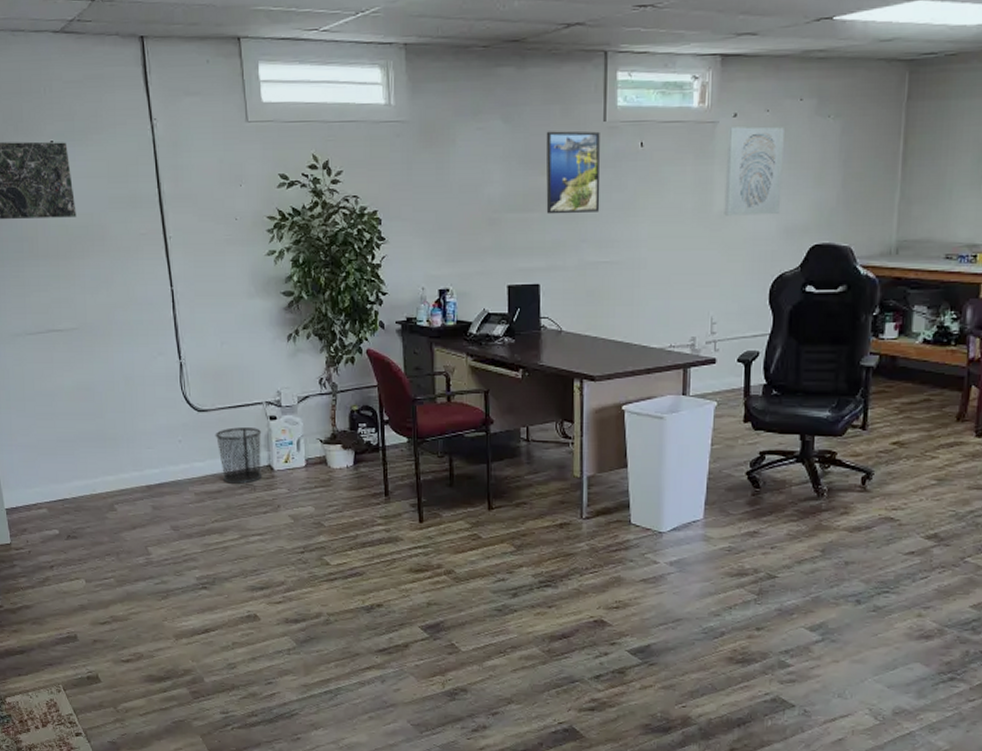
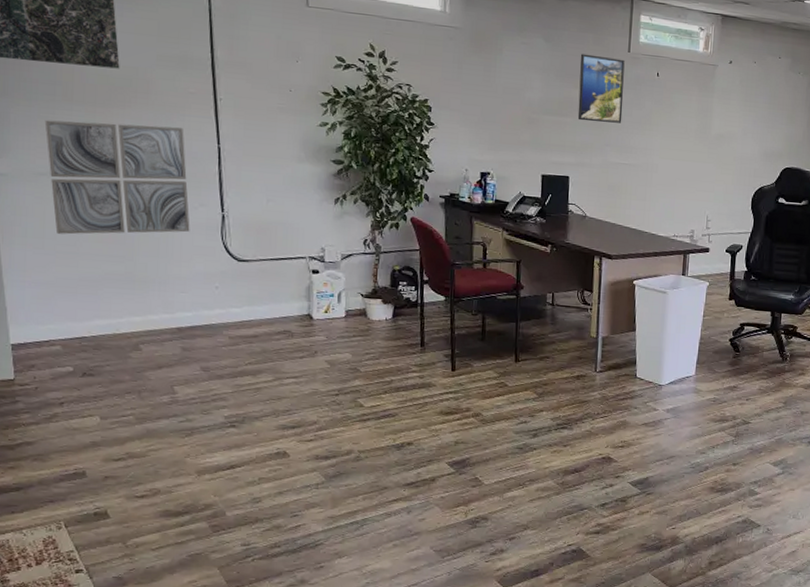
wall art: none [16,273,151,395] -> present [44,119,190,235]
waste bin: present [215,427,263,484] -> none [254,278,303,330]
wall art: present [724,126,786,216] -> none [719,71,768,141]

